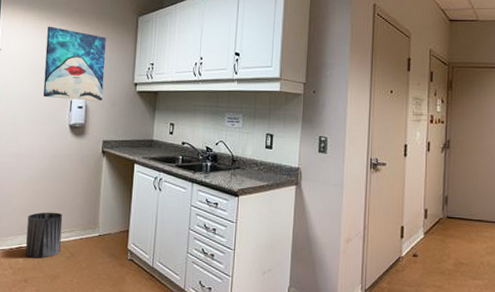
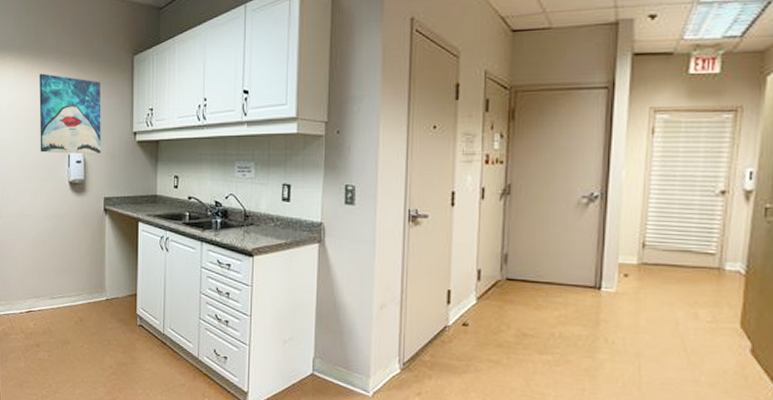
trash can: present [25,212,63,258] -> none [34,275,69,323]

